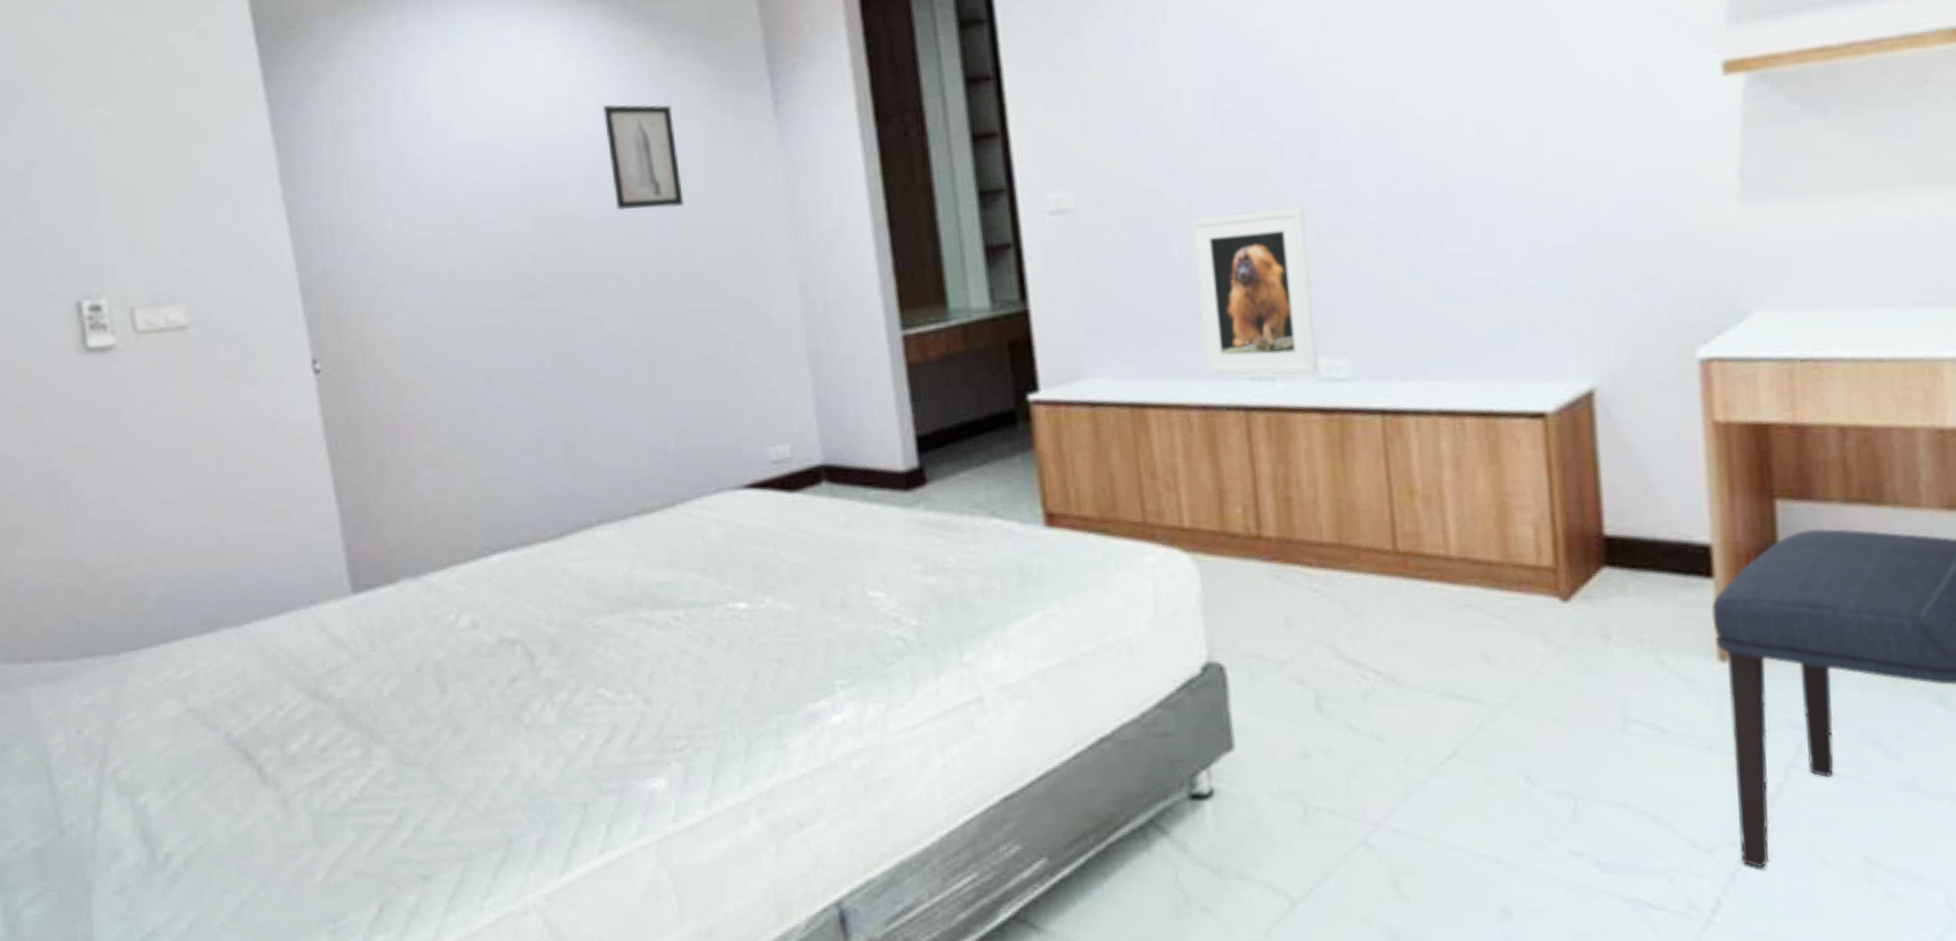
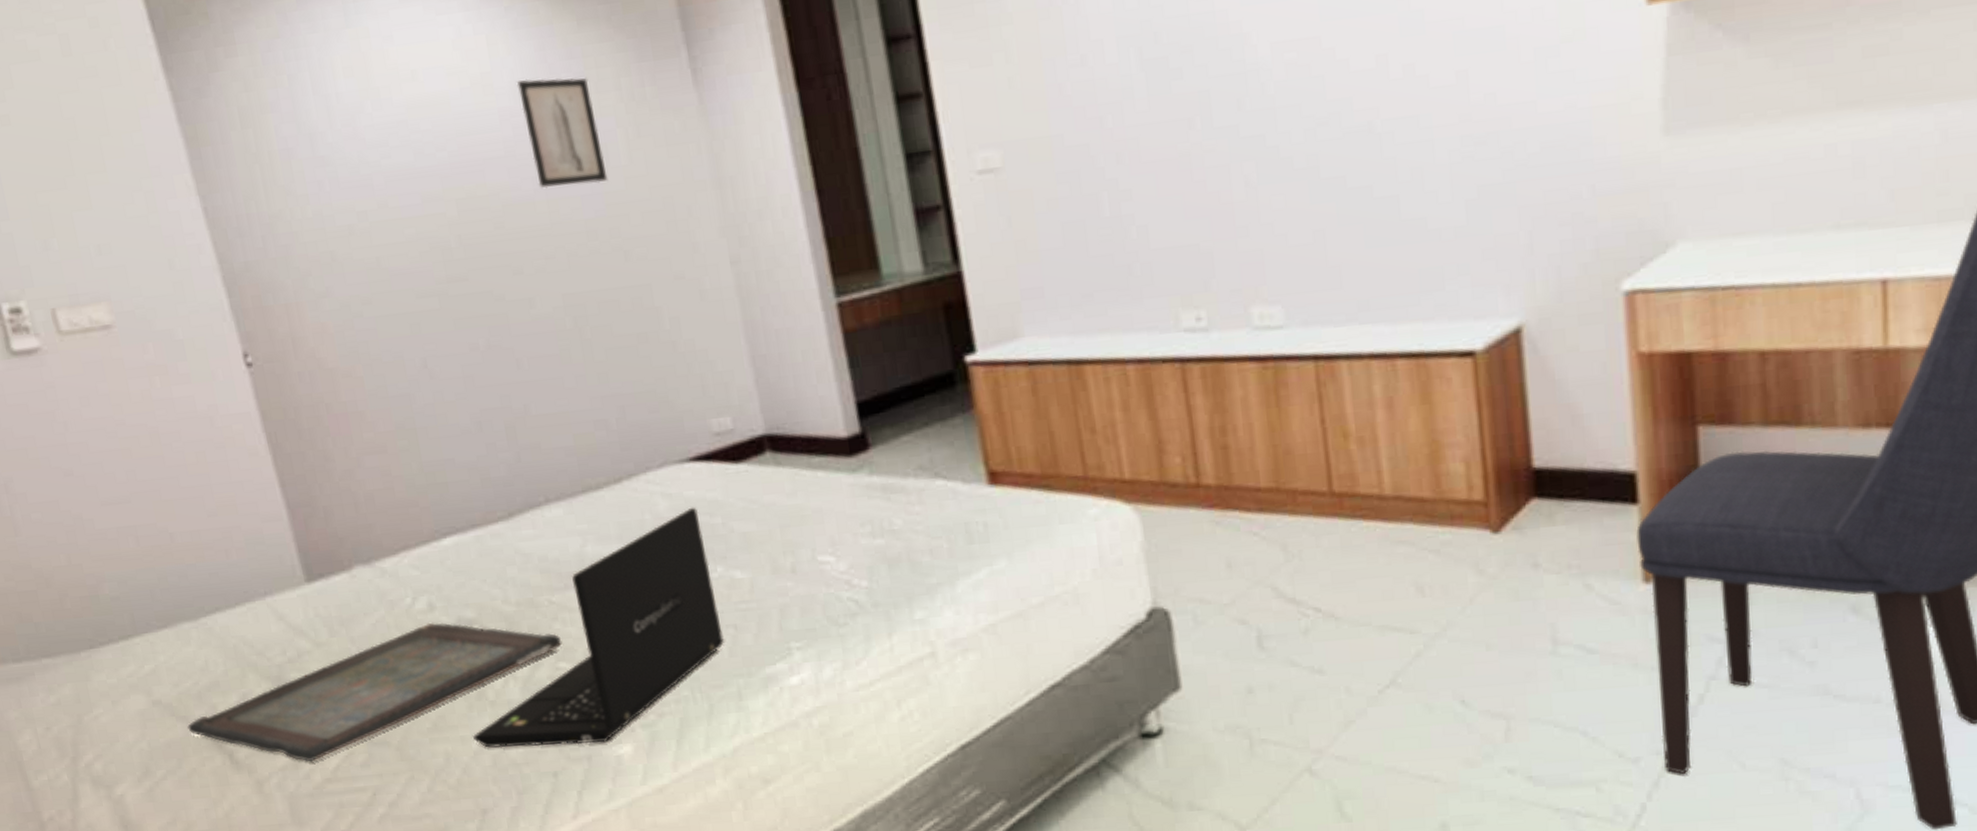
serving tray: none [219,640,604,779] -> present [187,622,563,761]
laptop: none [504,535,768,776] -> present [472,507,725,748]
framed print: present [1190,206,1319,376] -> none [1119,156,1251,330]

